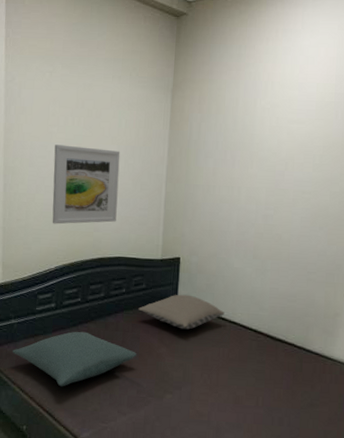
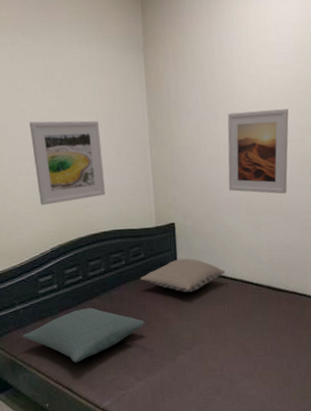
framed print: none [238,159,305,243] -> present [227,109,289,194]

